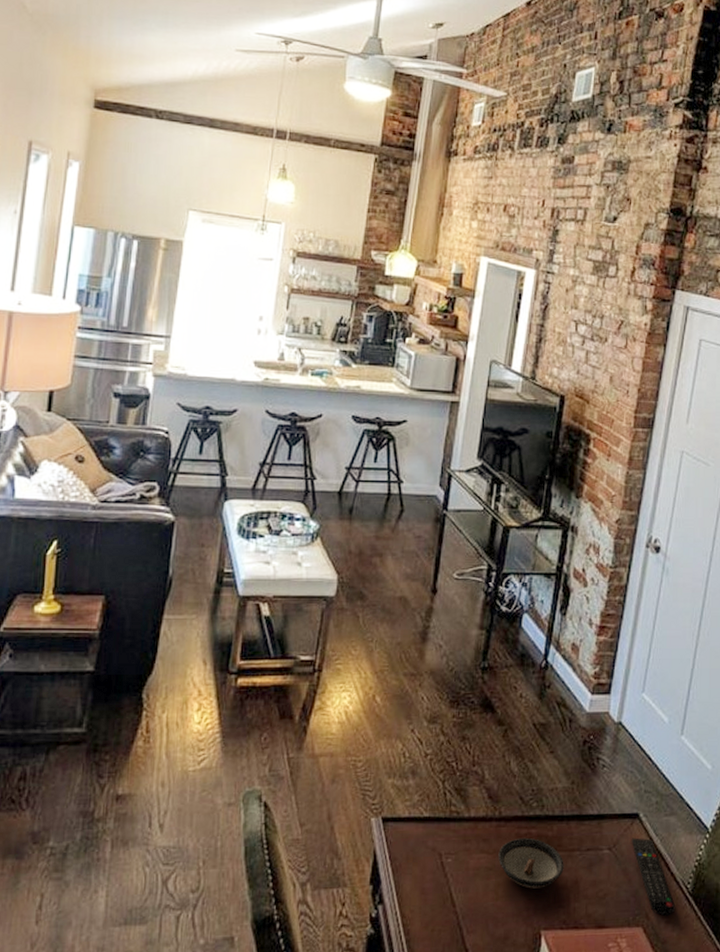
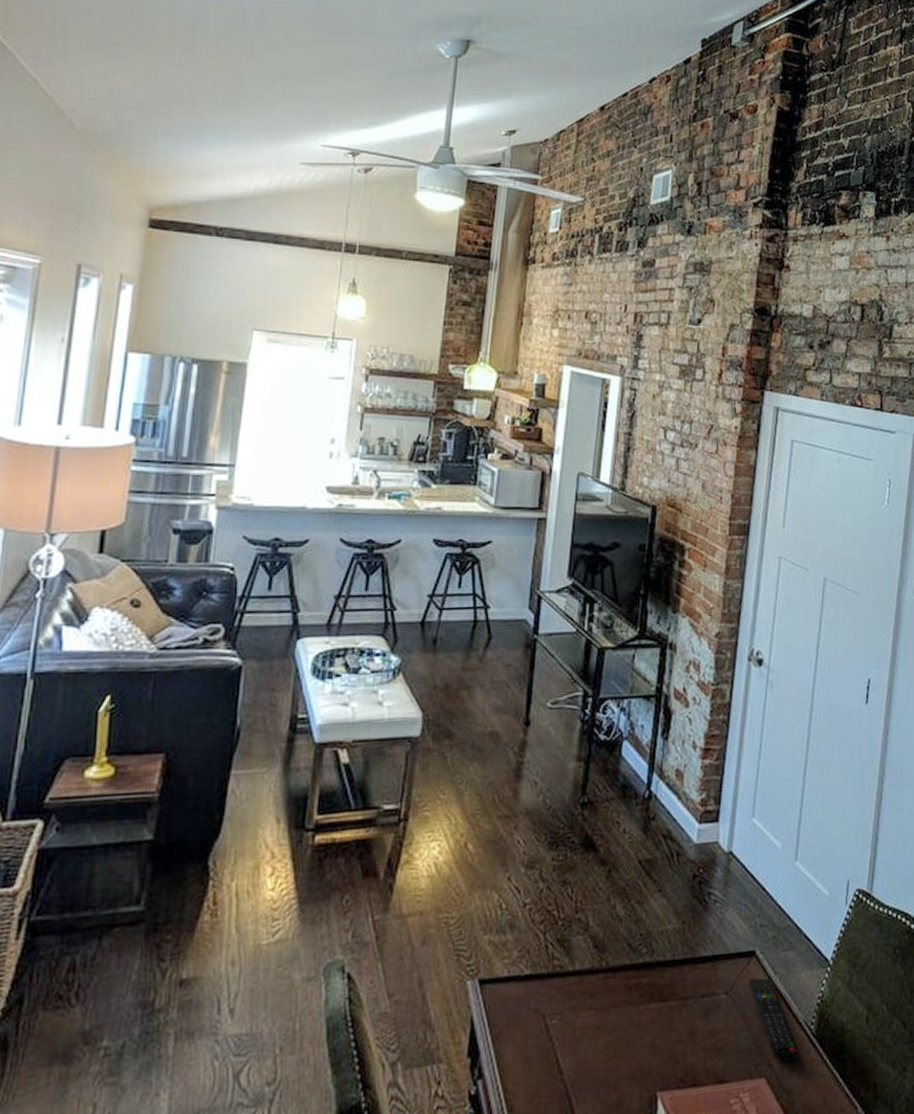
saucer: present [498,837,564,889] -> none [607,988,679,1046]

